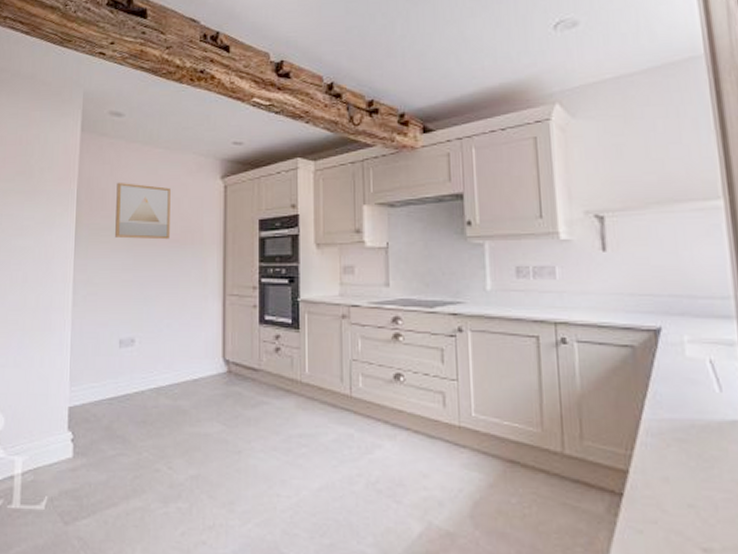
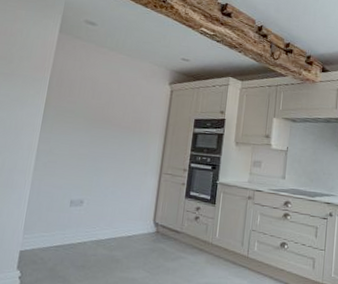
wall art: present [115,182,171,240] -> none [77,76,128,126]

